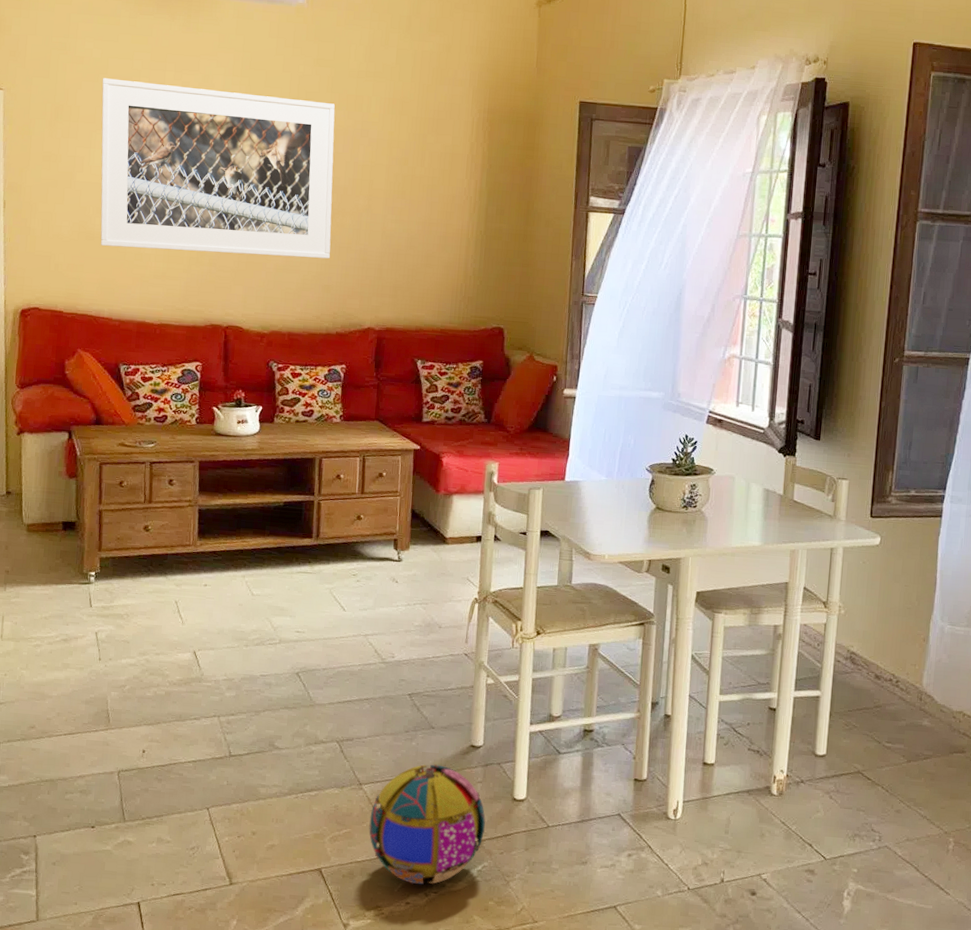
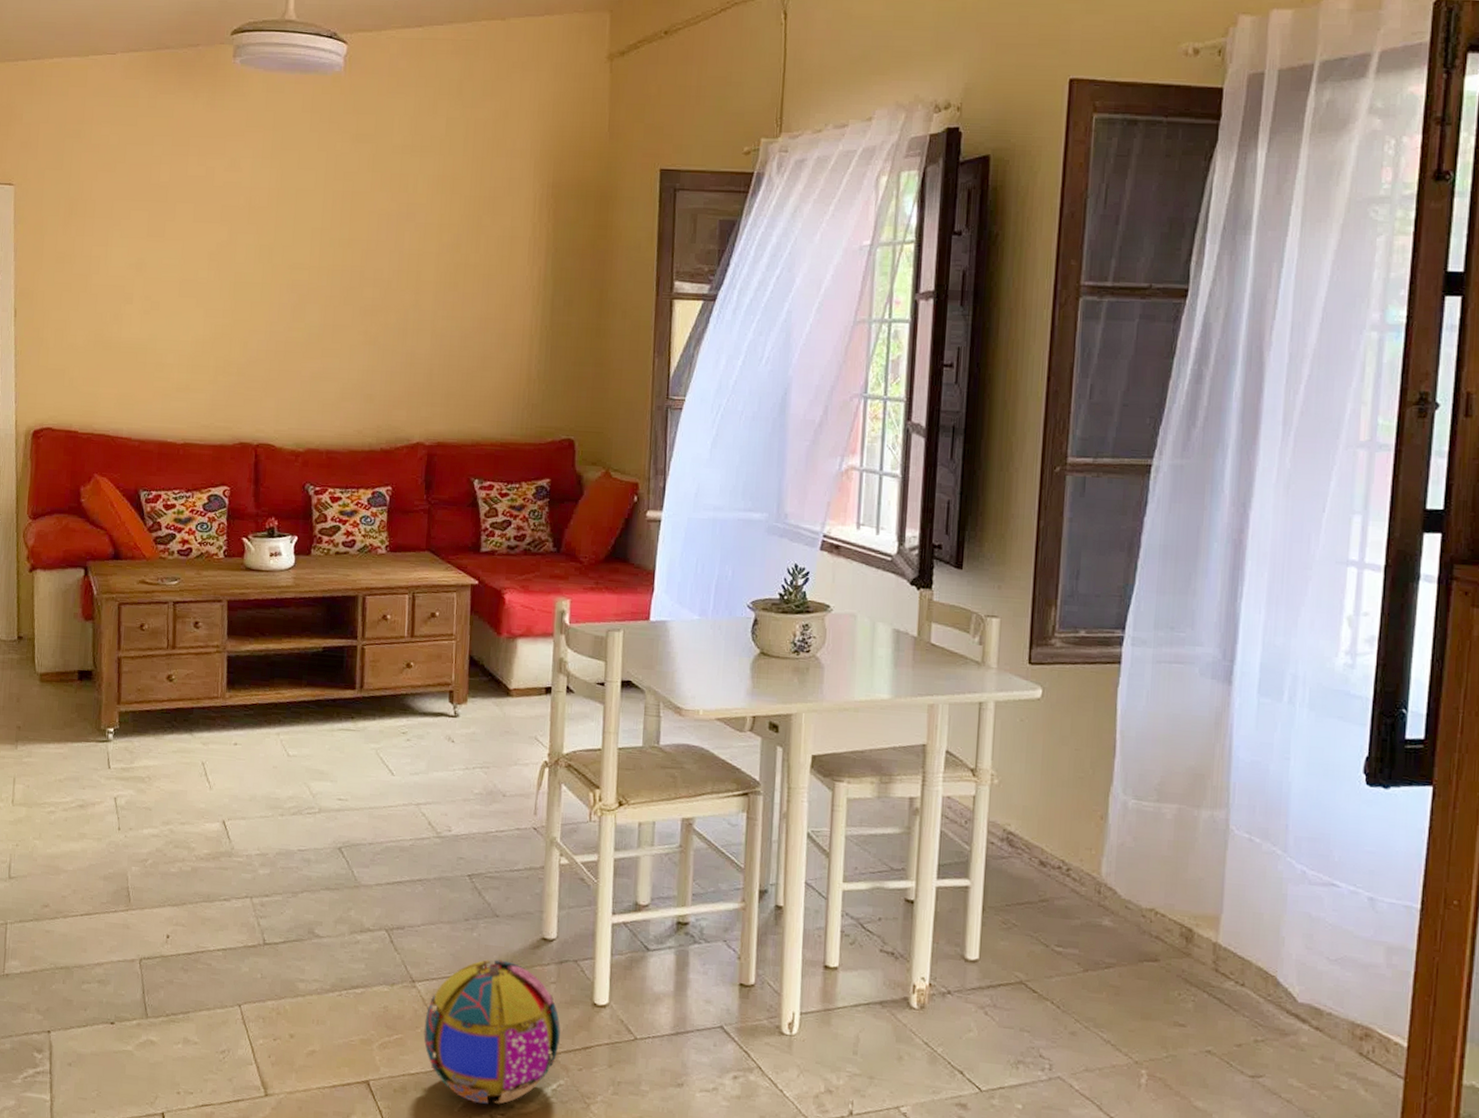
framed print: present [100,78,335,259] -> none [118,167,377,364]

